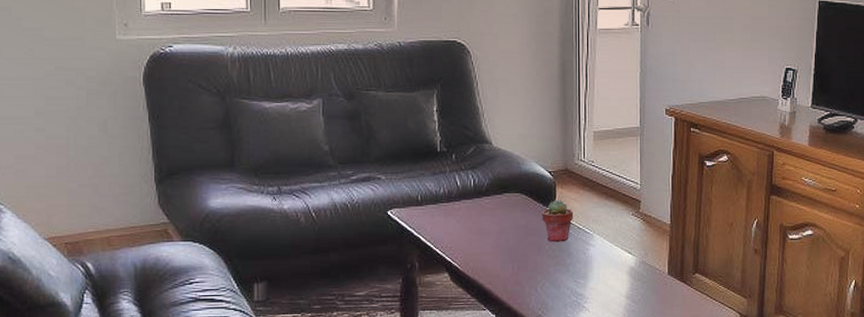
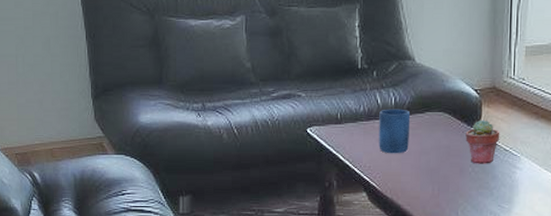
mug: none [459,190,490,234] -> present [379,109,411,154]

